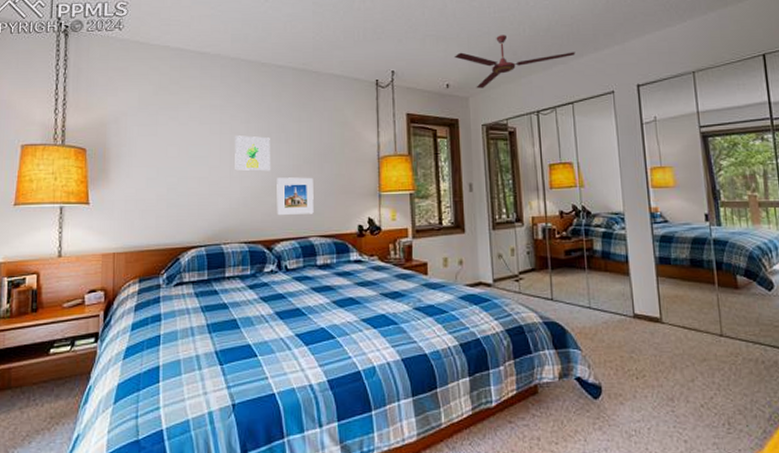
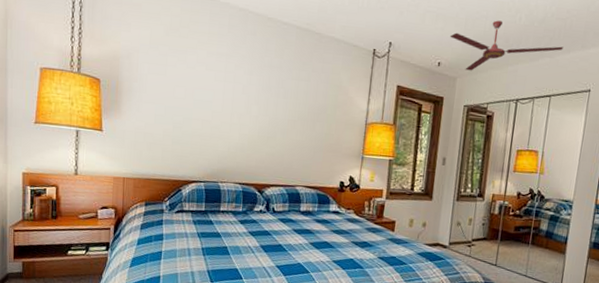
wall art: present [235,135,270,171] -> none [235,85,270,123]
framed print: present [277,177,314,215] -> none [270,129,305,166]

